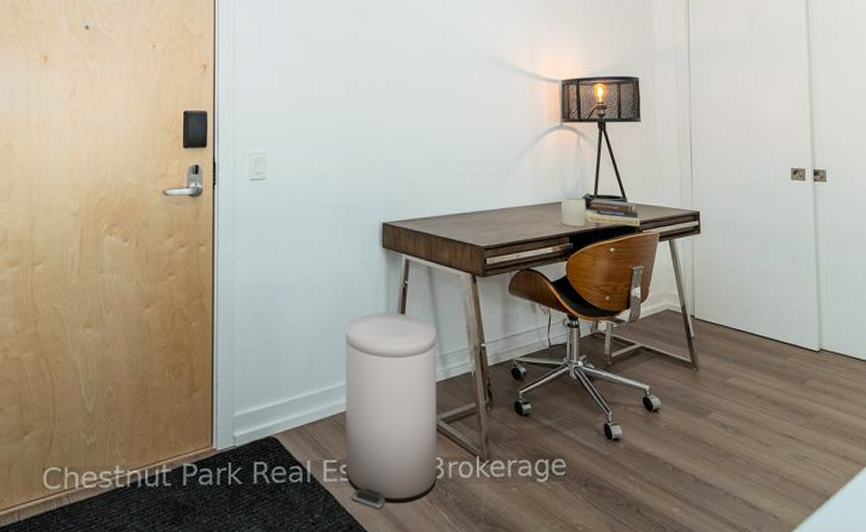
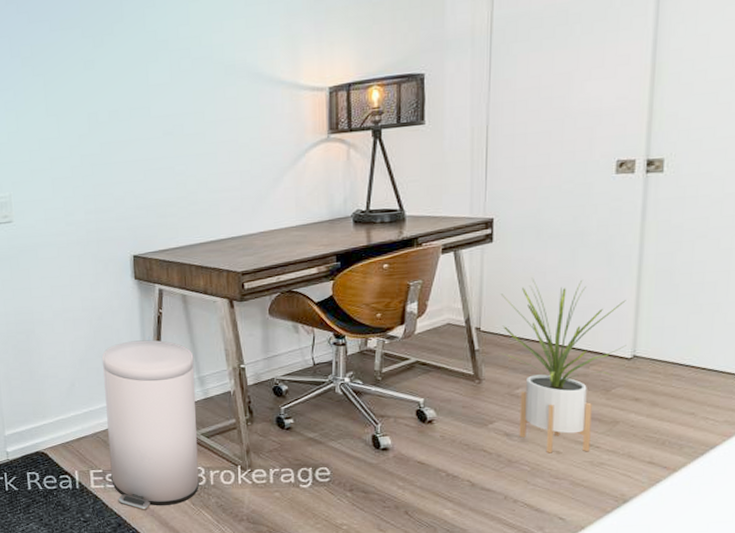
mug: present [560,197,587,227] -> none [326,213,357,246]
books: present [585,199,641,227] -> none [355,213,420,241]
house plant: none [709,269,814,446] -> present [499,277,627,453]

